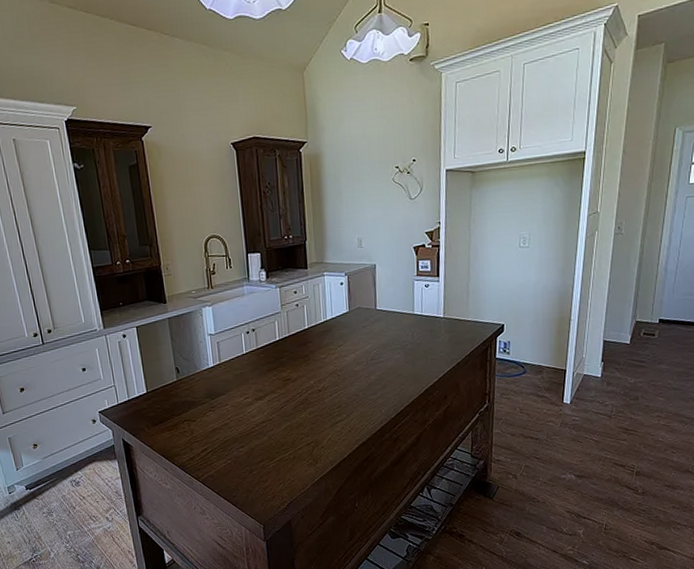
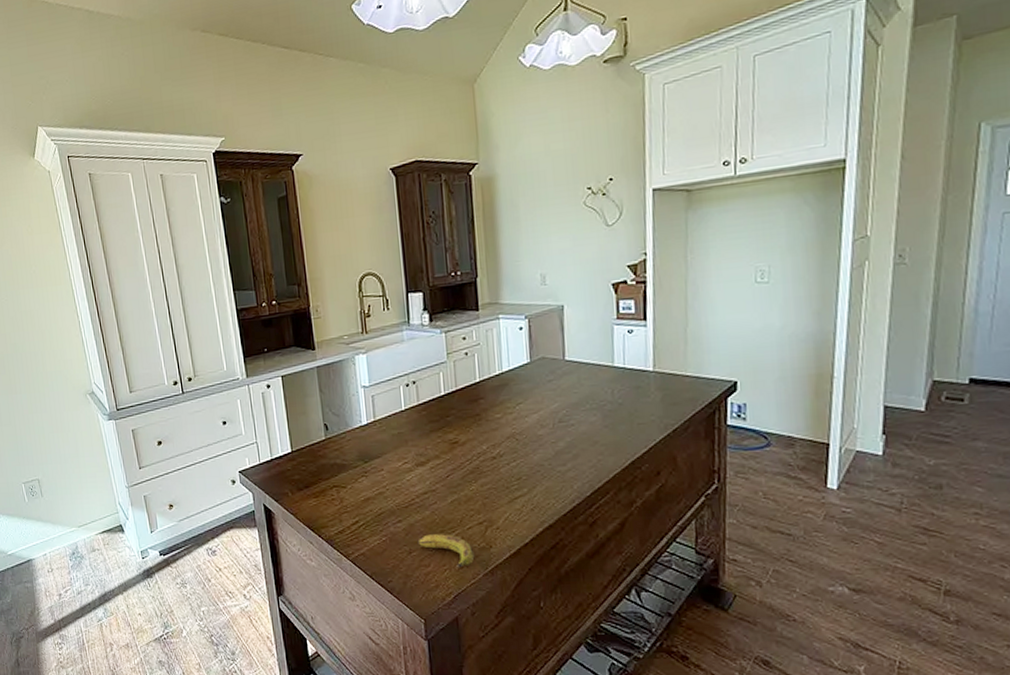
banana: none [257,454,304,482] -> present [417,534,475,568]

